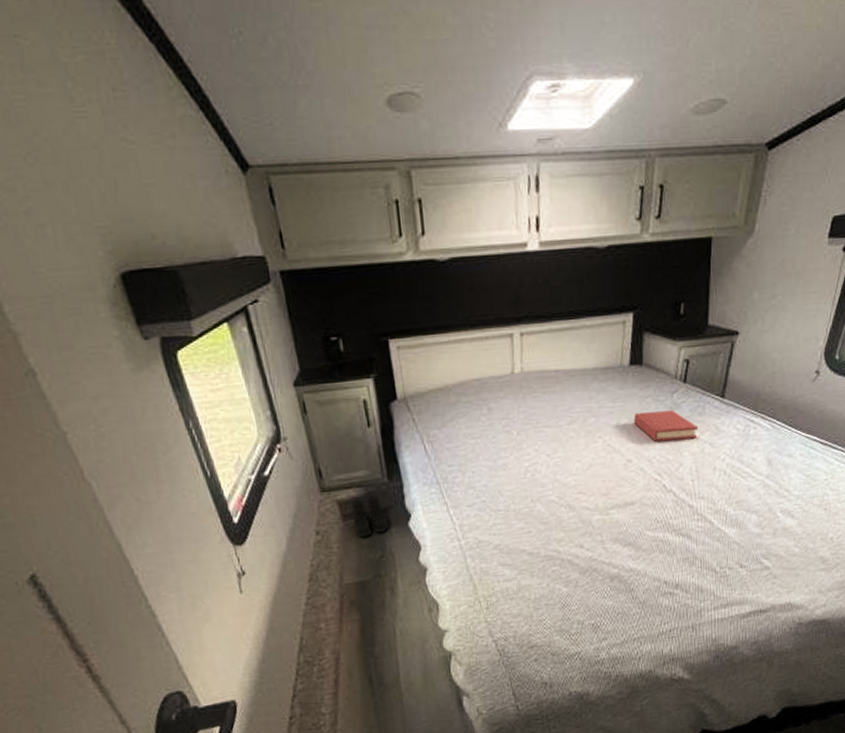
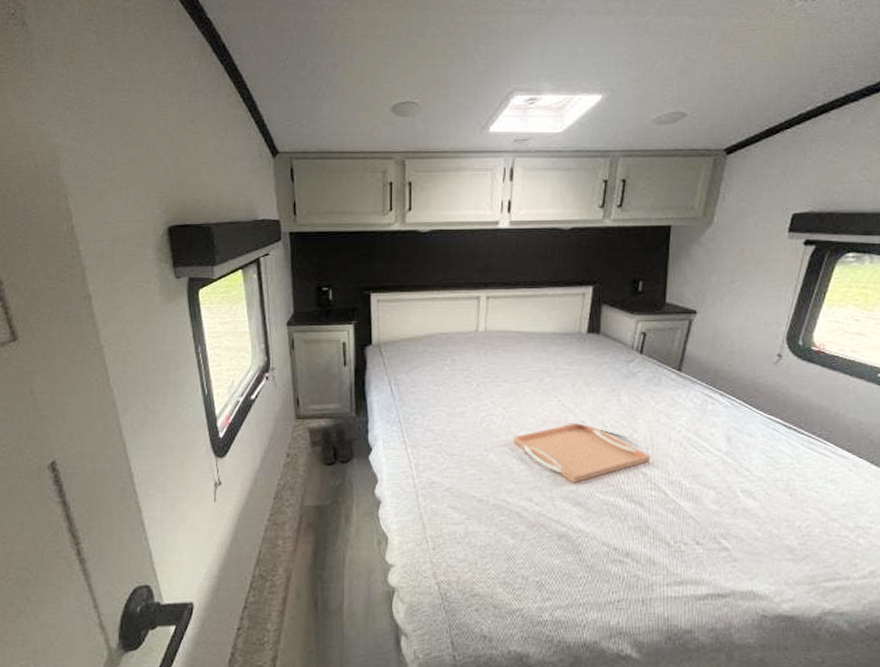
serving tray: none [560,462,697,524] -> present [514,423,651,483]
hardback book: present [633,410,699,442] -> none [588,378,654,408]

